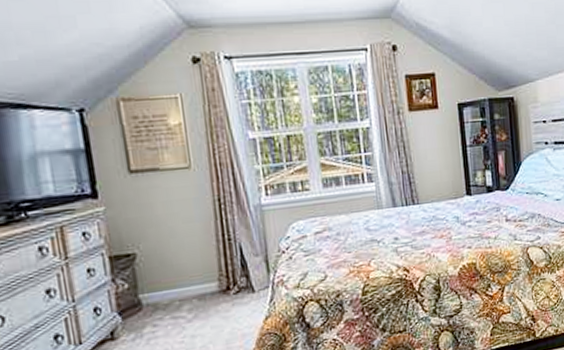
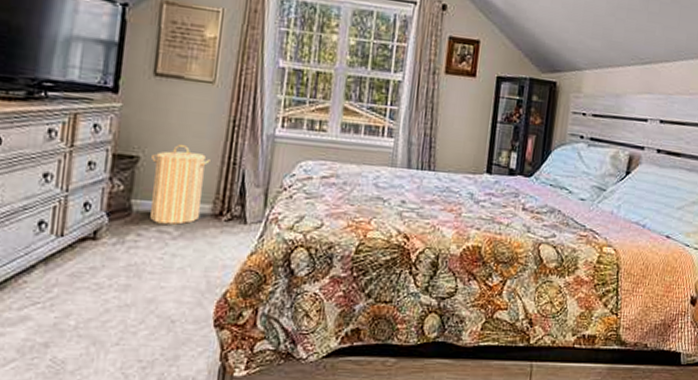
laundry hamper: none [147,232,209,311] -> present [150,144,210,225]

